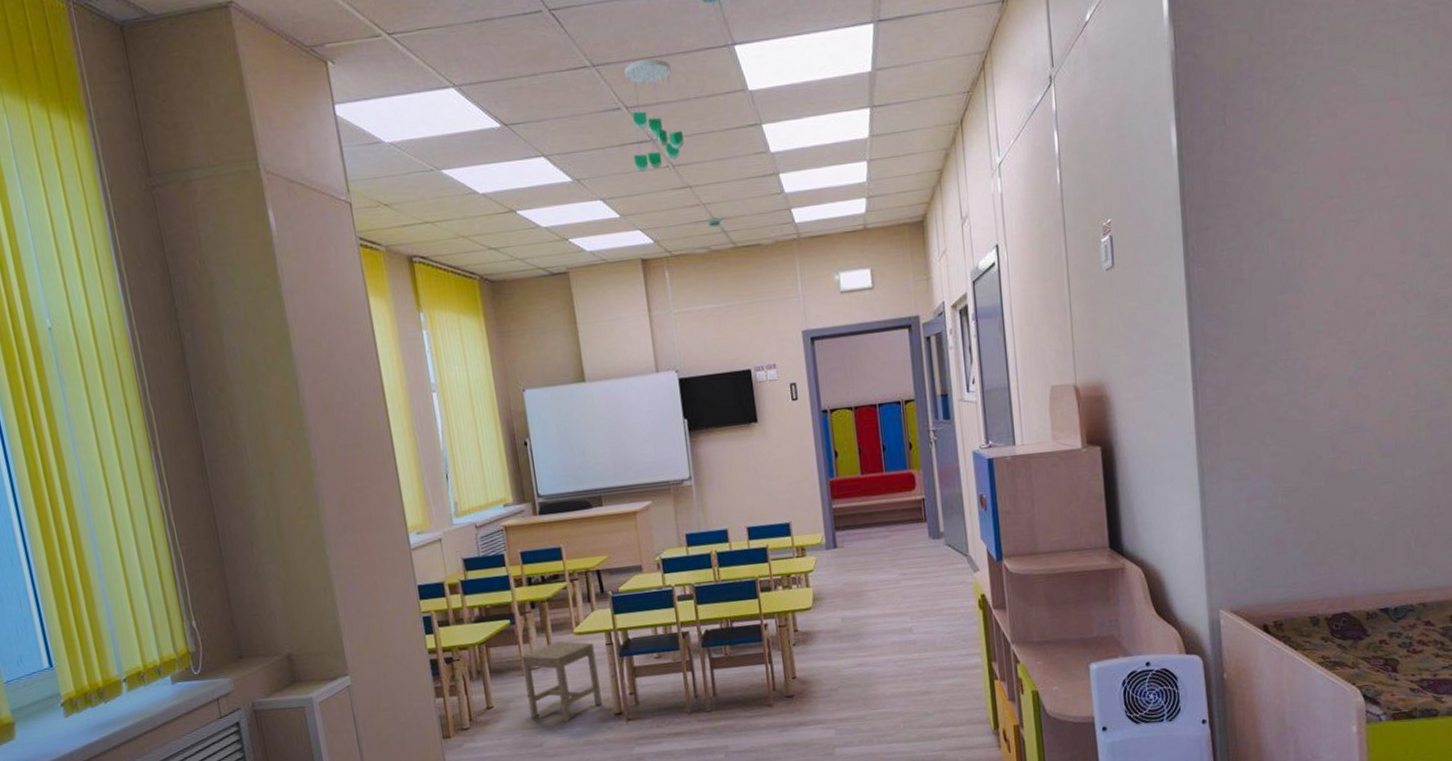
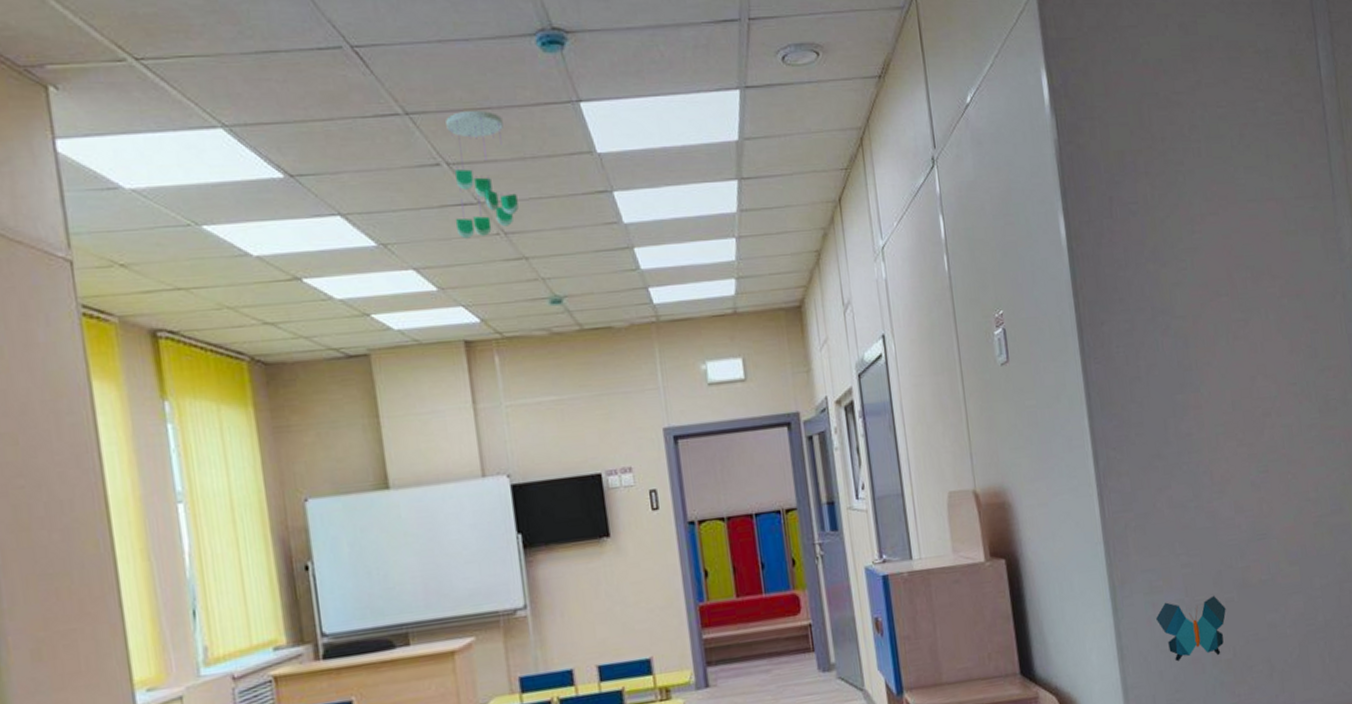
decorative butterfly: none [1242,482,1313,542] -> present [1156,595,1226,662]

